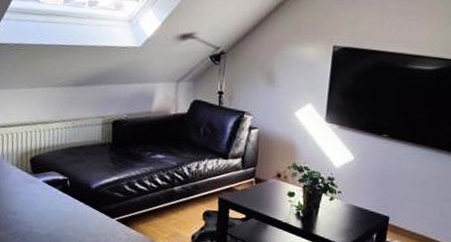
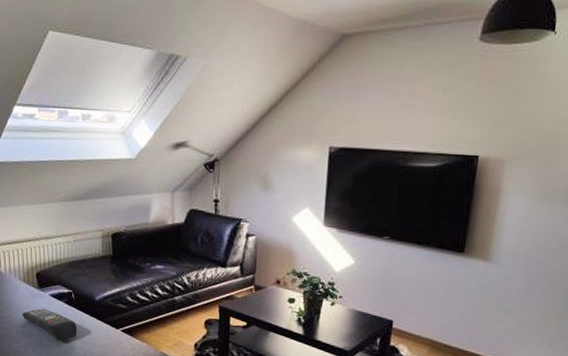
remote control: none [13,195,71,230] -> present [23,308,78,341]

